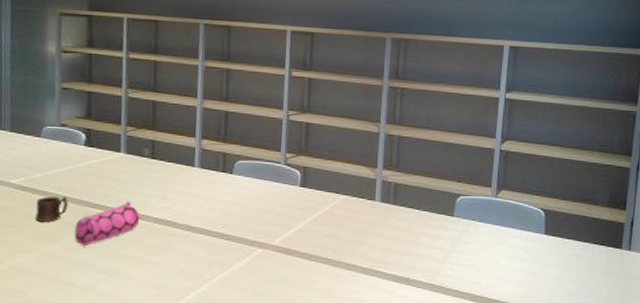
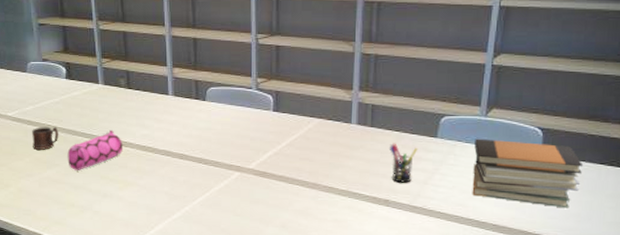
pen holder: none [409,221,437,261] -> present [388,143,418,183]
book stack: none [485,218,580,286] -> present [472,138,584,209]

